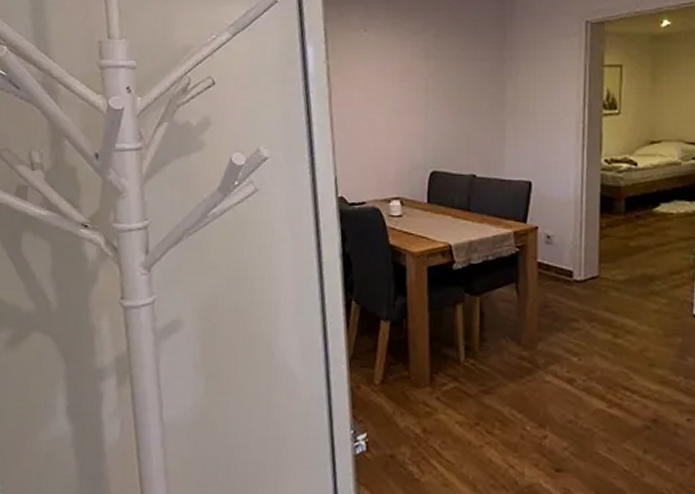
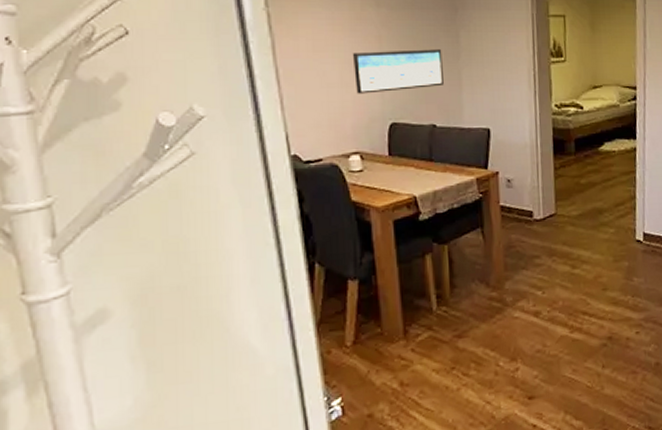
wall art: none [400,100,487,142] -> present [353,49,444,94]

